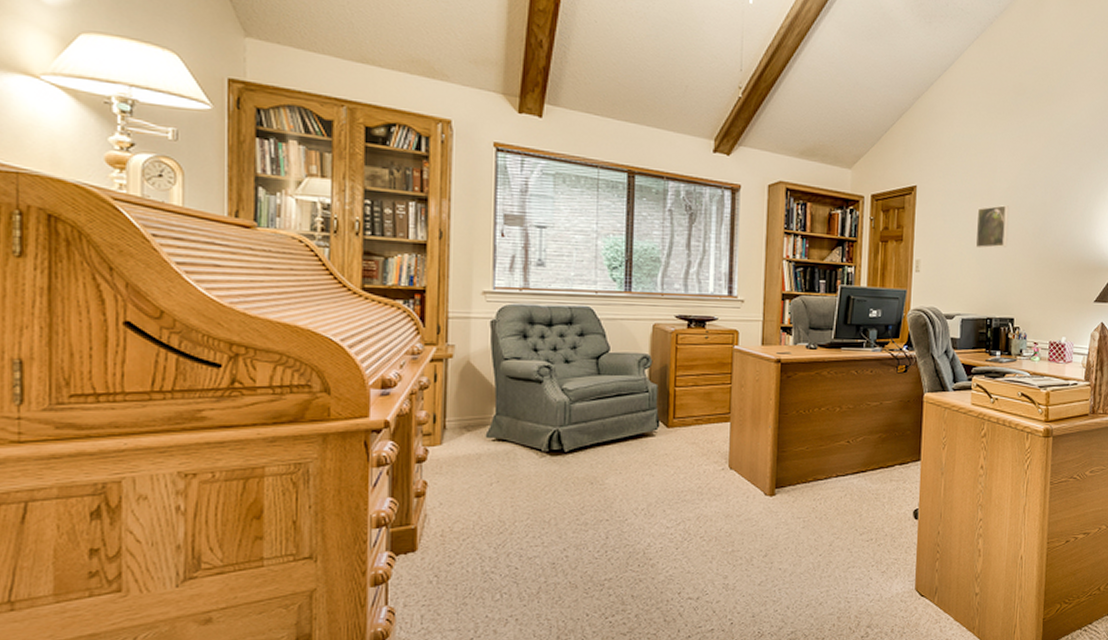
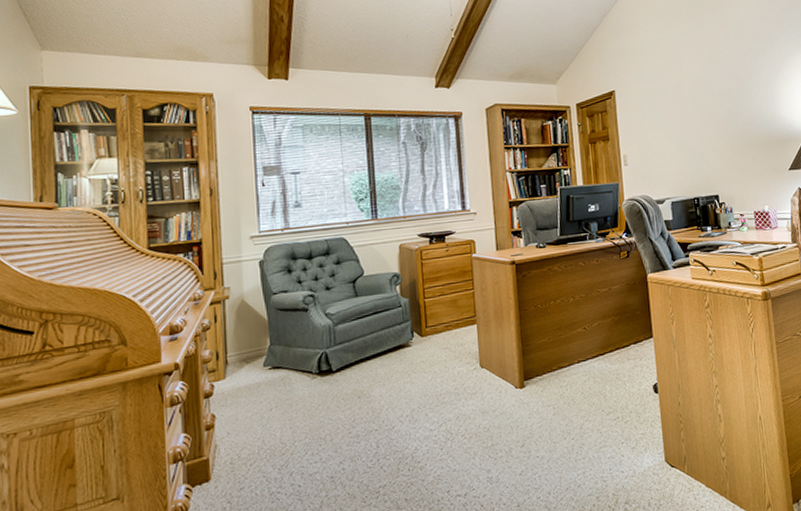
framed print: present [975,205,1010,249] -> none [671,96,703,137]

